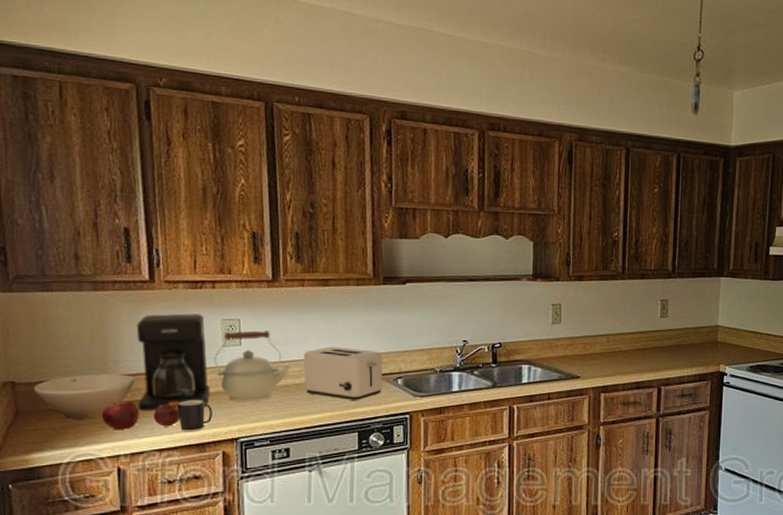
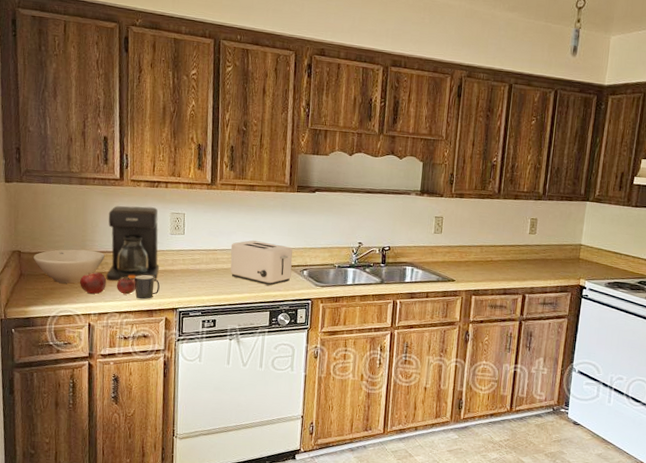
kettle: present [214,330,290,402] -> none [163,223,220,281]

